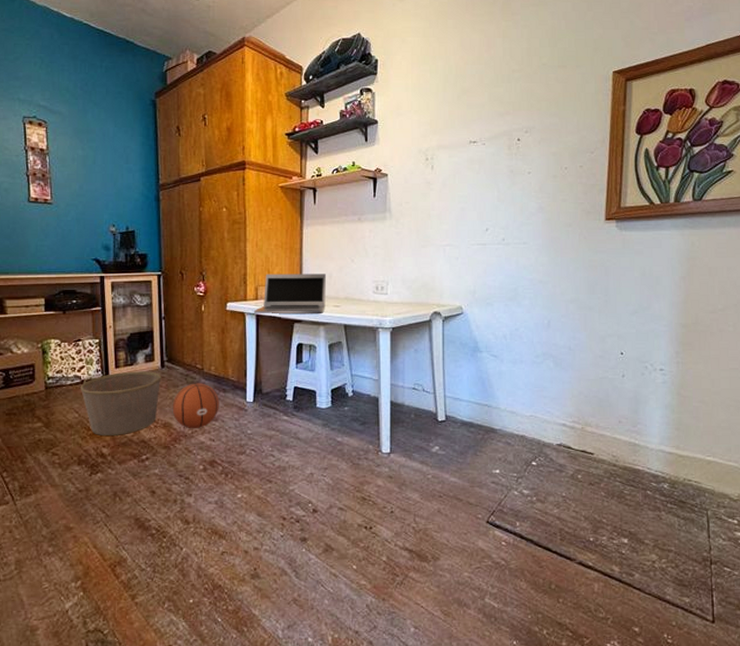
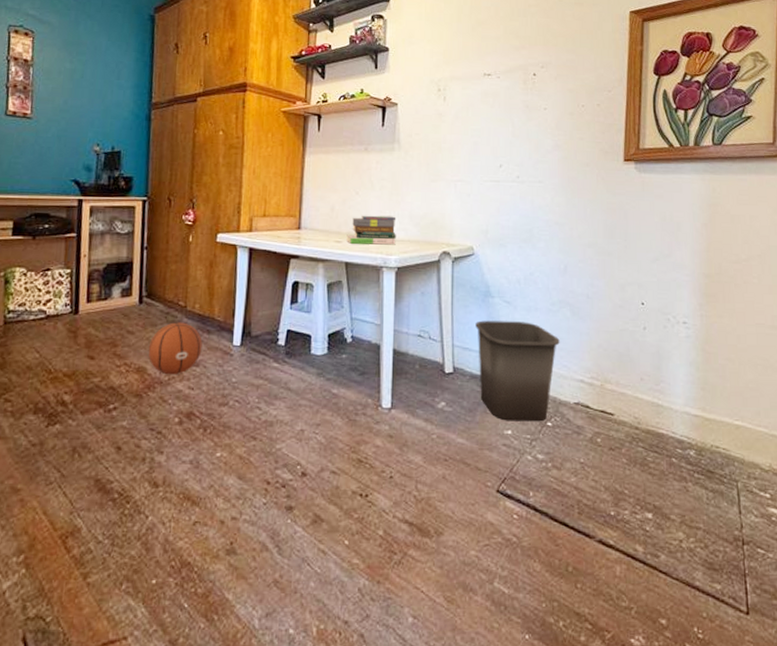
basket: present [80,371,162,435] -> none [44,306,139,380]
laptop: present [253,274,326,313] -> none [246,203,328,249]
books: none [344,281,390,307] -> present [346,215,397,245]
waste bin: none [465,373,544,462] -> present [475,320,560,422]

